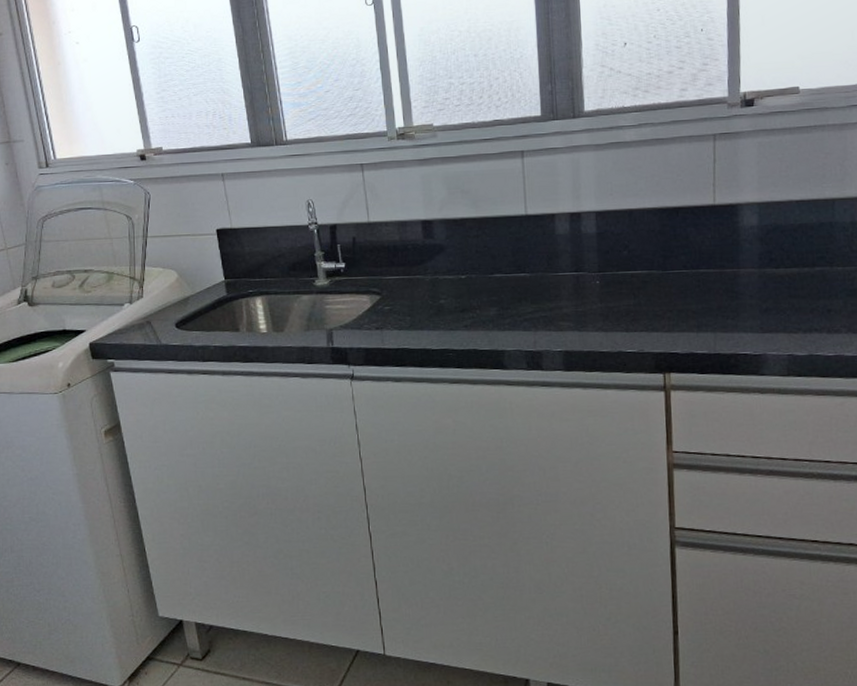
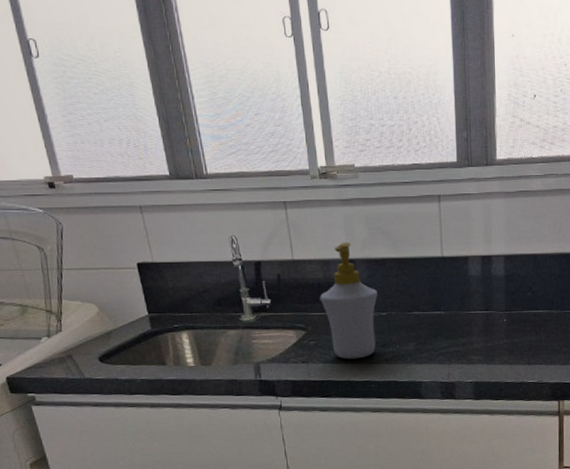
soap bottle: none [395,202,457,326] -> present [320,242,378,359]

